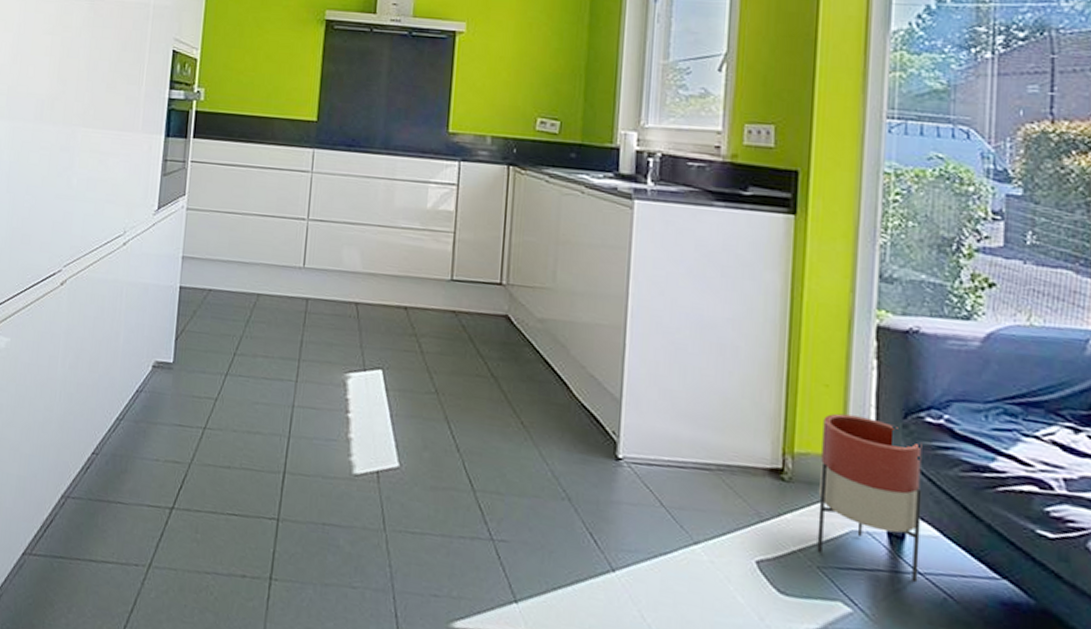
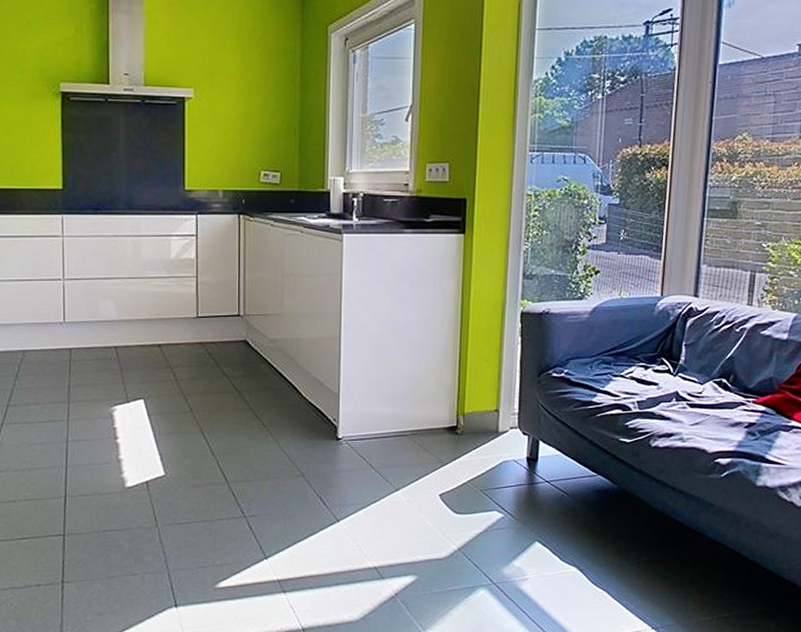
planter: present [817,413,922,583] -> none [480,380,550,489]

